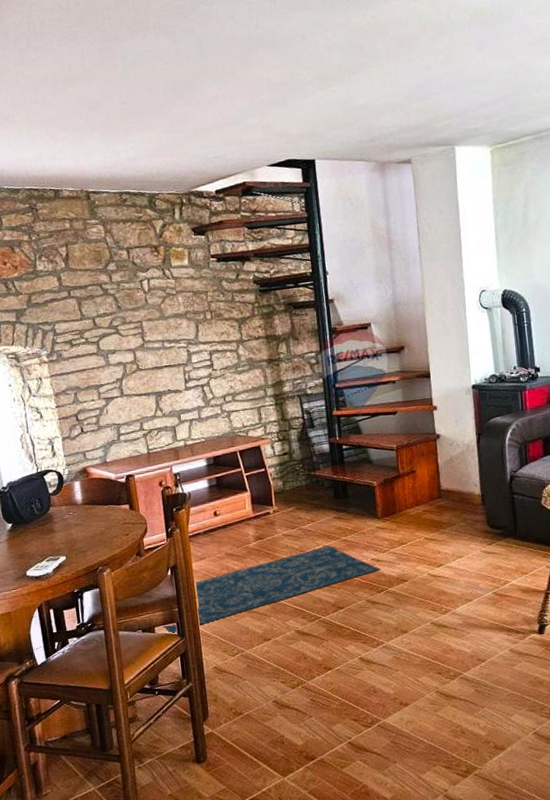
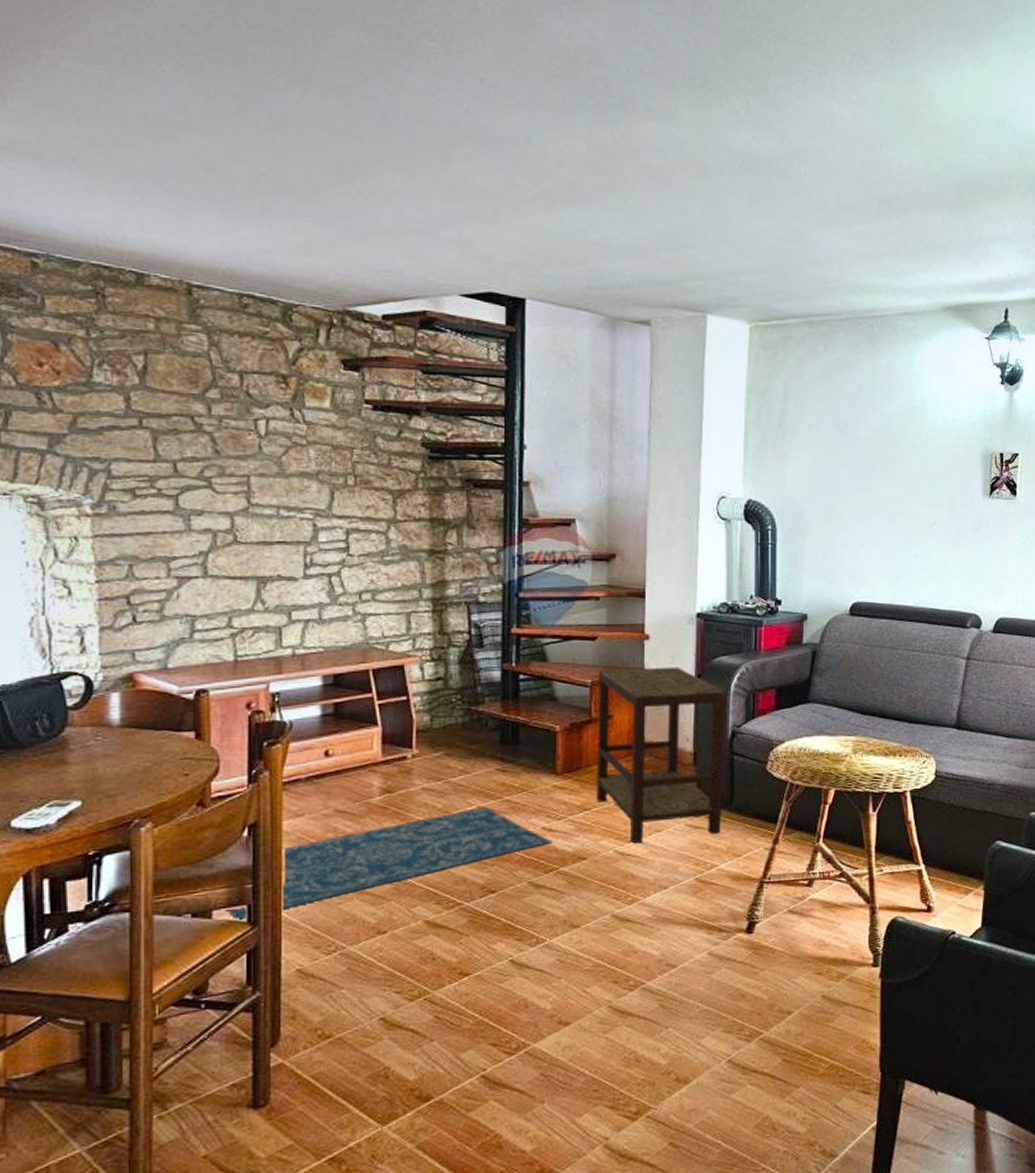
side table: none [401,429,510,568] -> present [596,667,725,844]

